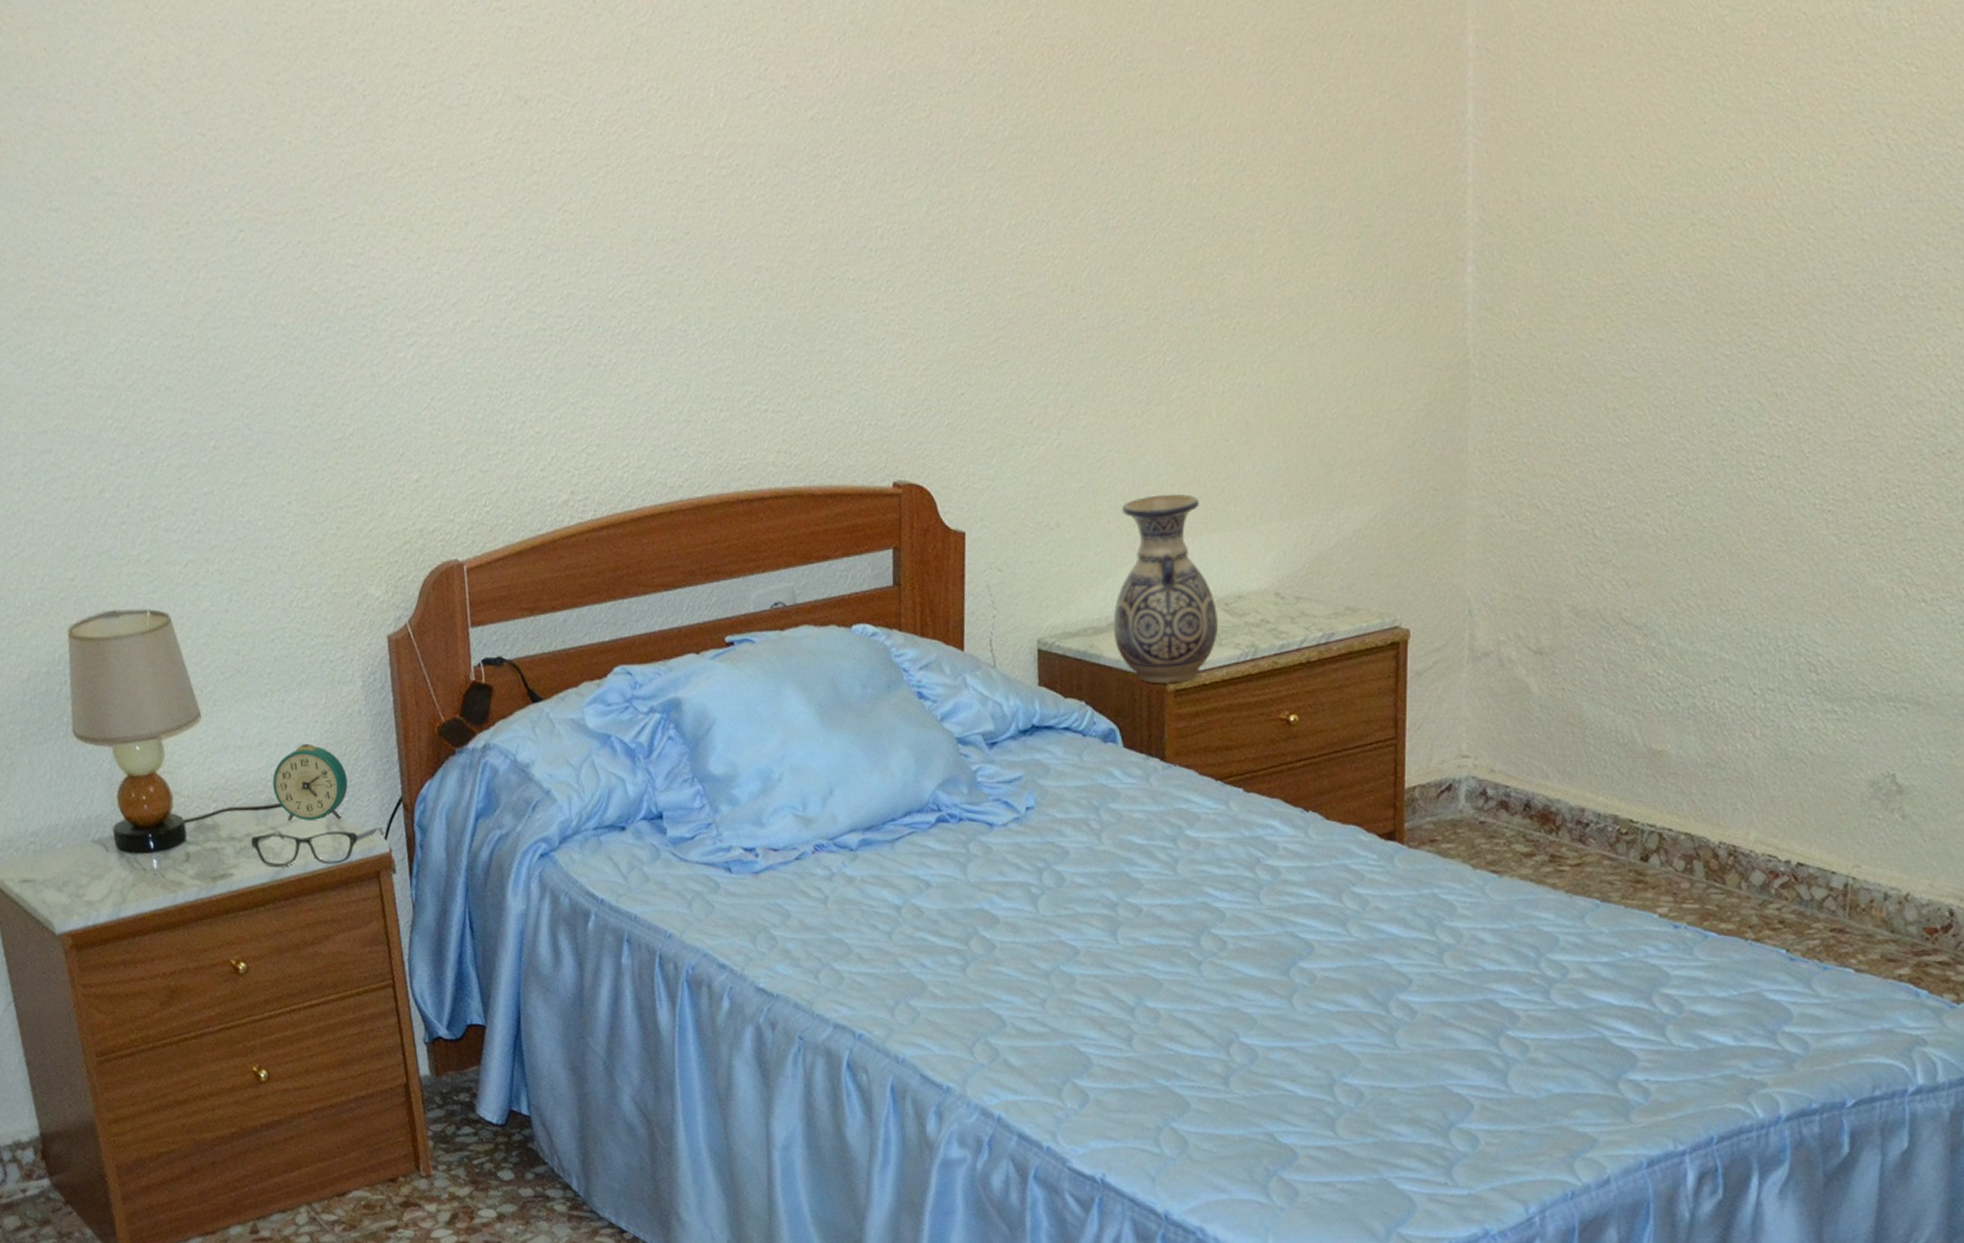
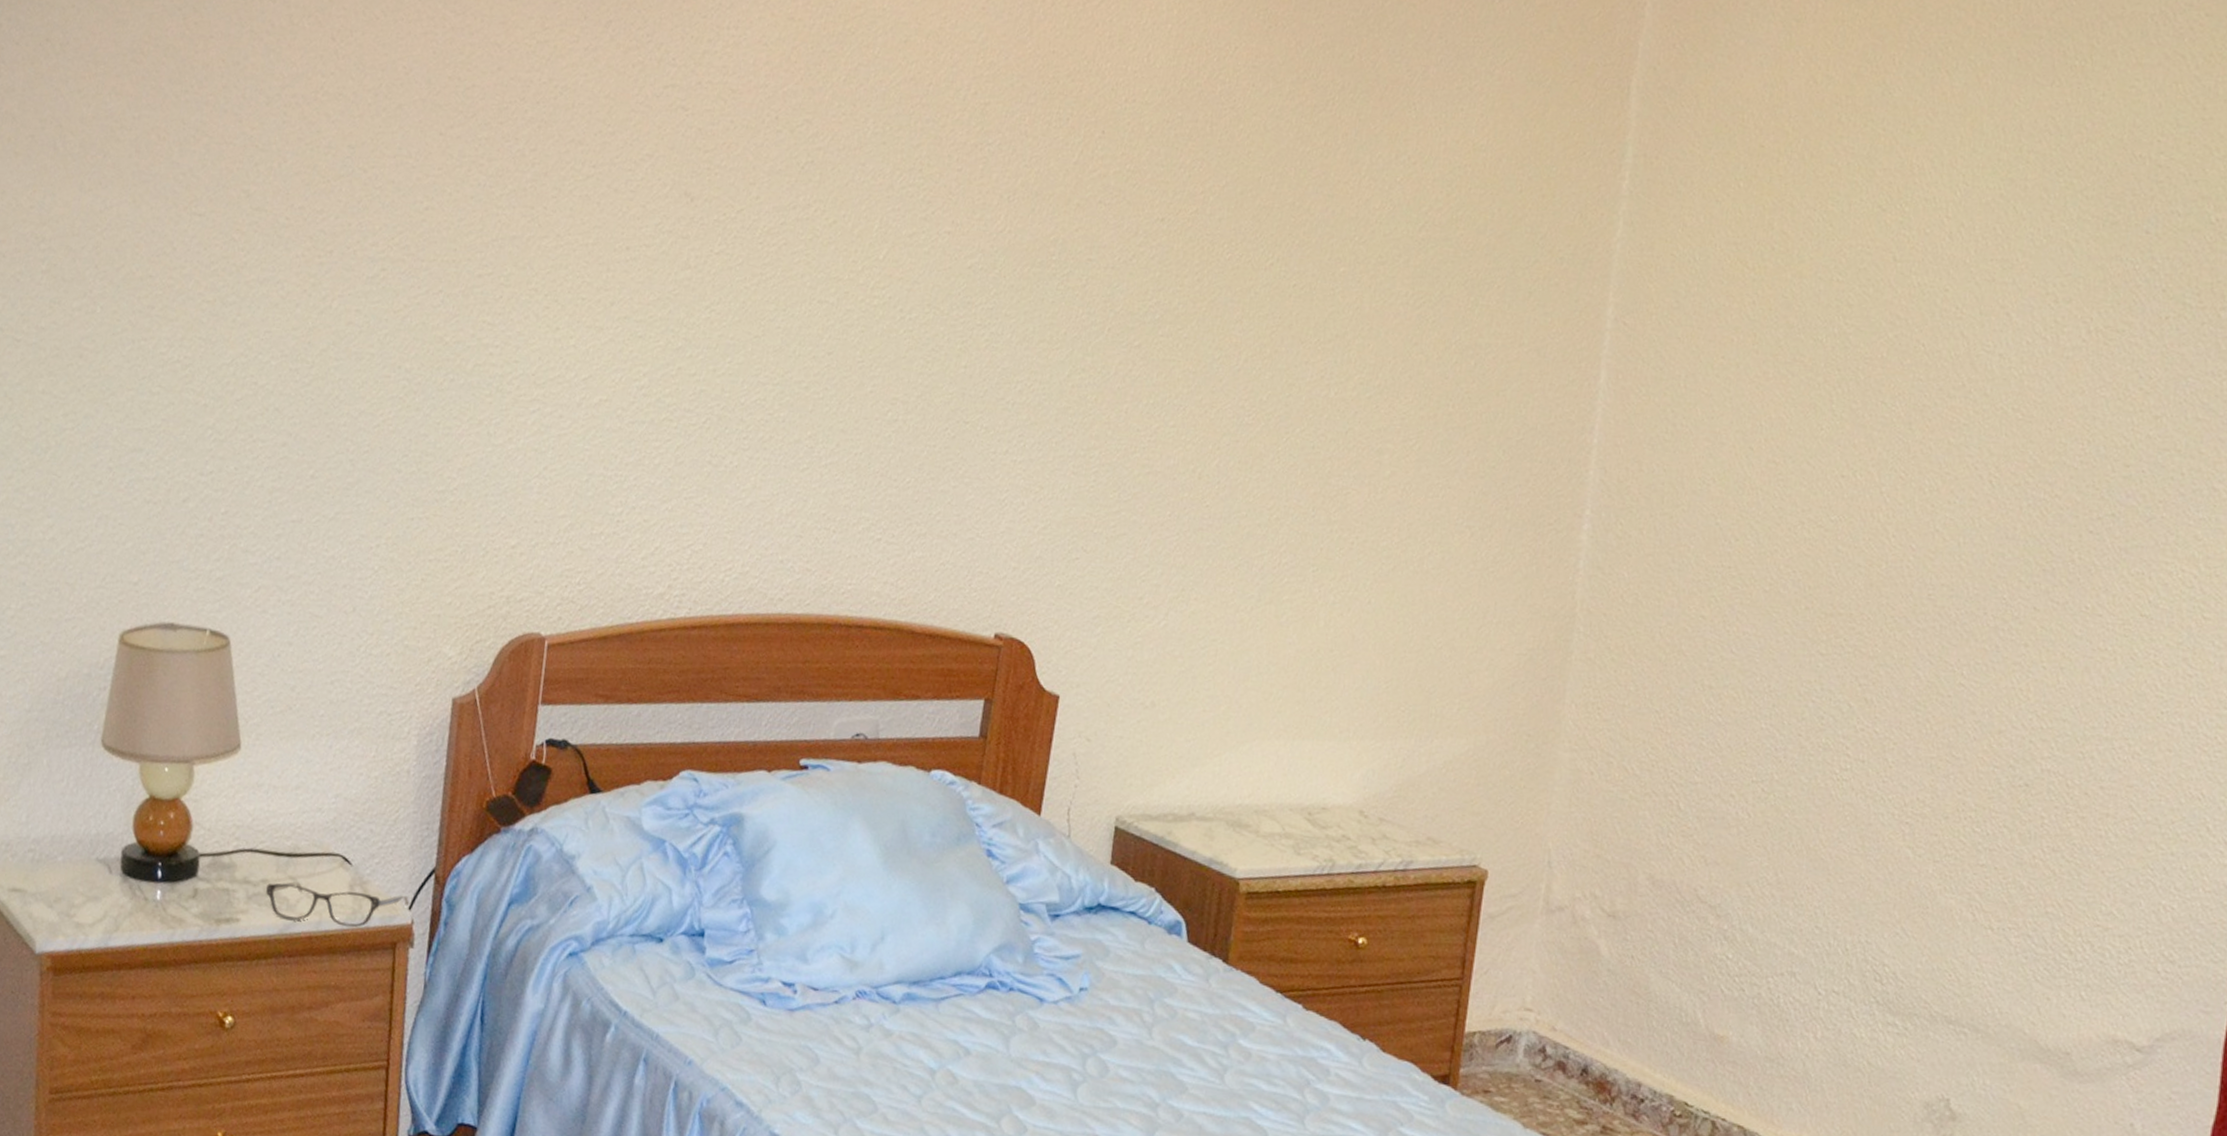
alarm clock: present [272,743,348,821] -> none [301,794,382,880]
vase: present [1113,494,1219,684] -> none [1193,692,1300,886]

